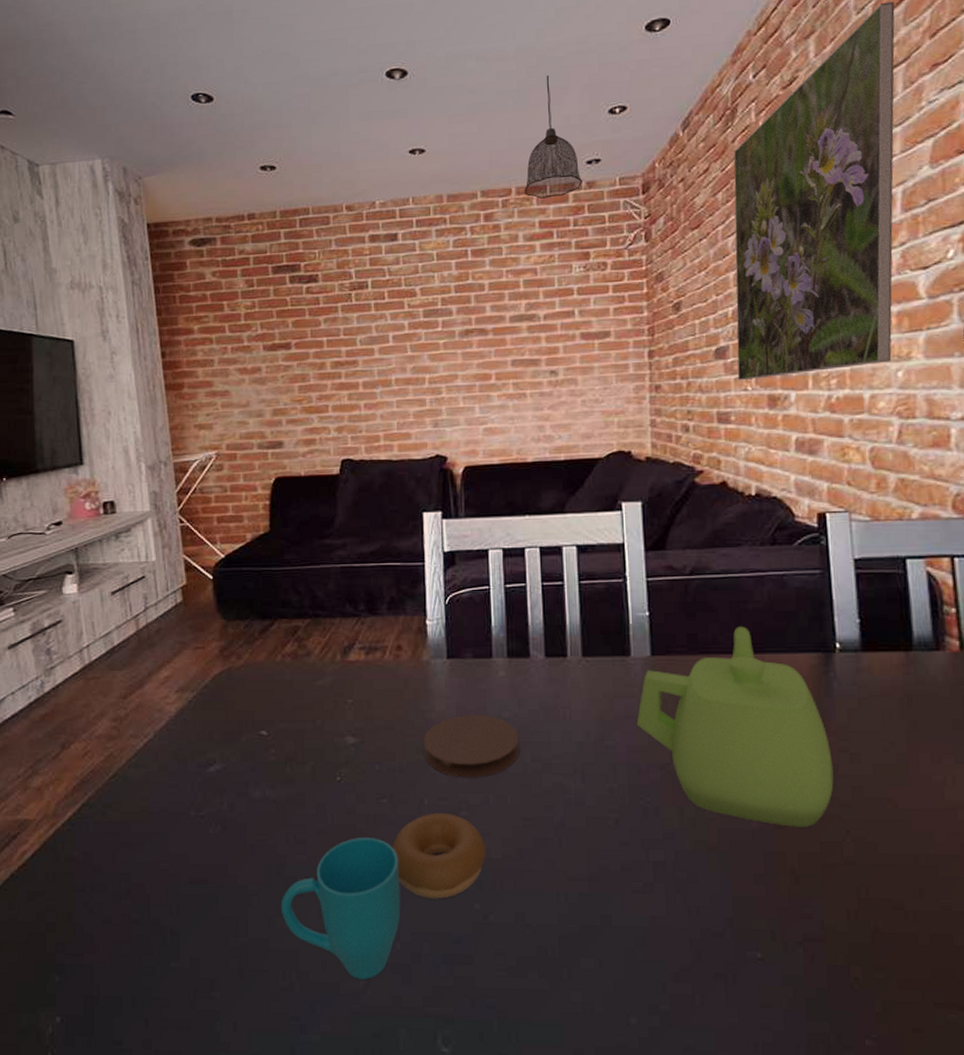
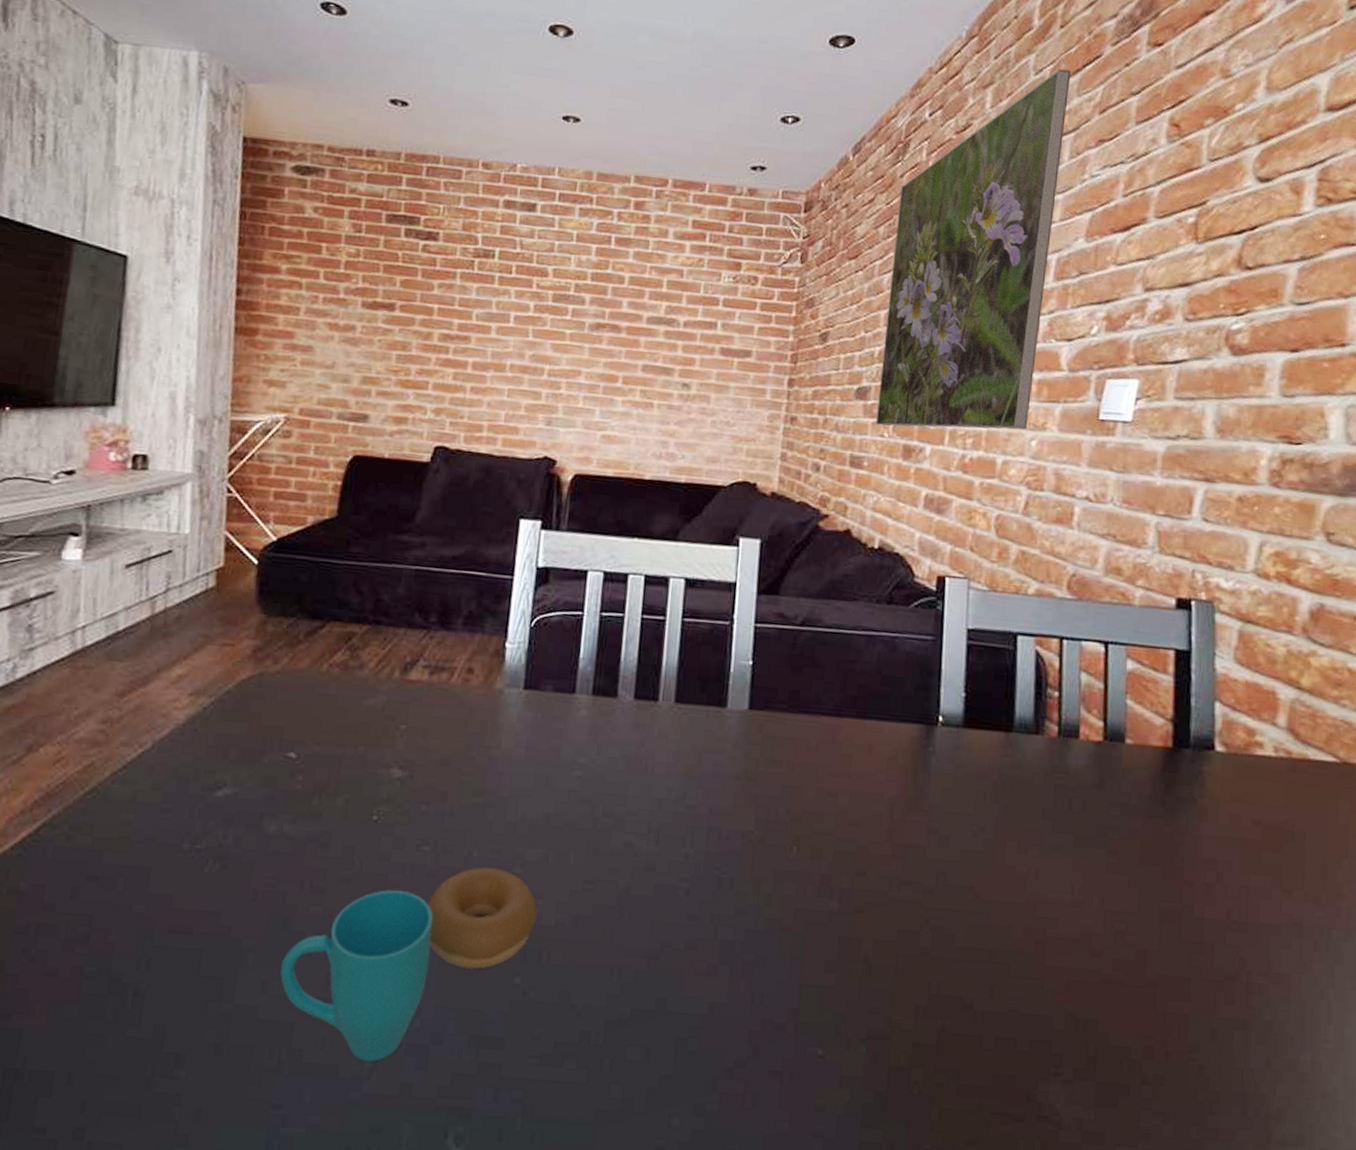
coaster: present [423,715,520,778] -> none [481,755,593,830]
pendant lamp: present [524,74,583,199] -> none [681,67,745,198]
teapot: present [636,626,834,827] -> none [723,687,921,913]

